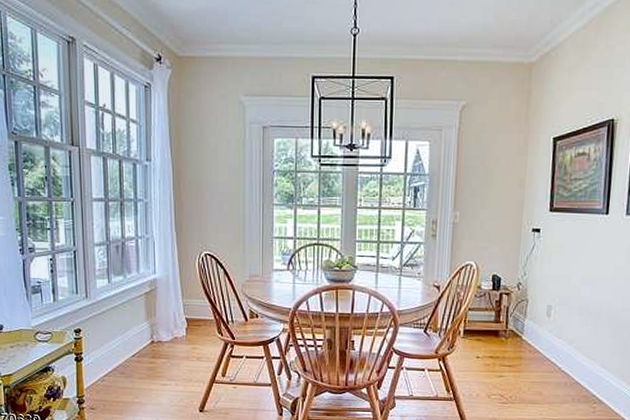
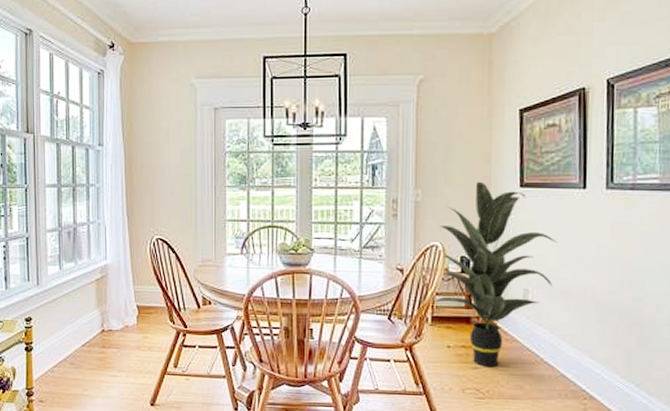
indoor plant: none [467,205,580,376] -> present [434,181,558,368]

